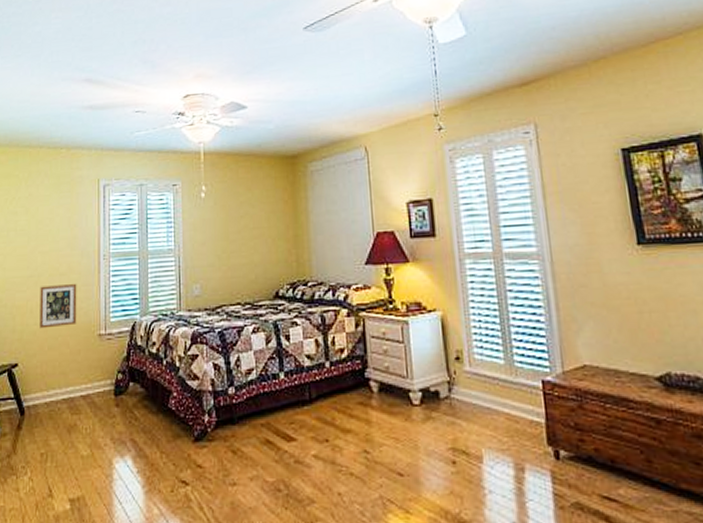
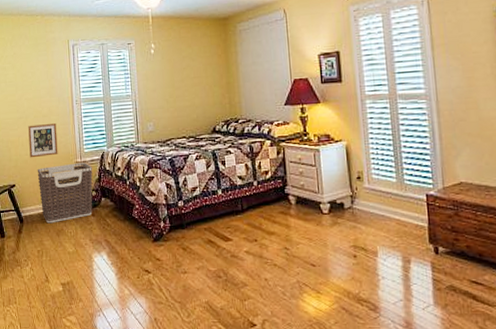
clothes hamper: none [47,335,119,417] -> present [37,162,93,224]

